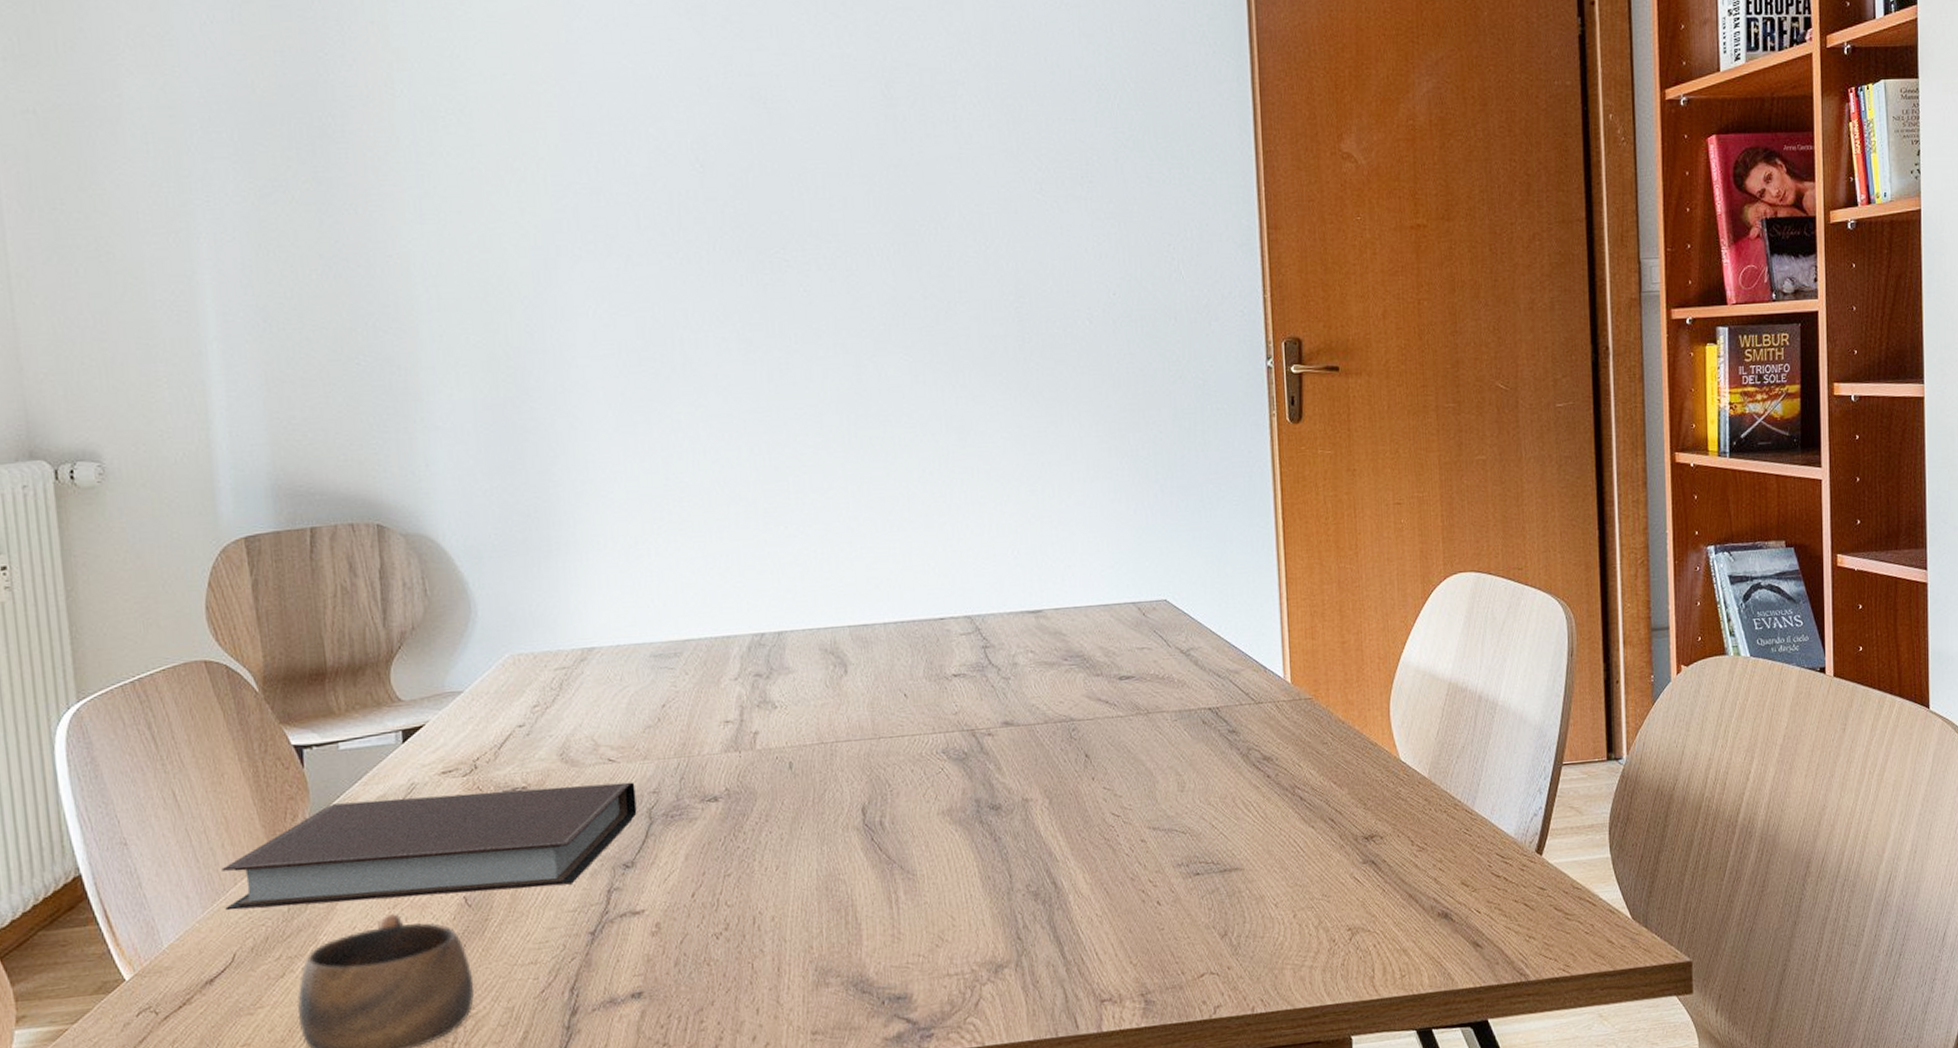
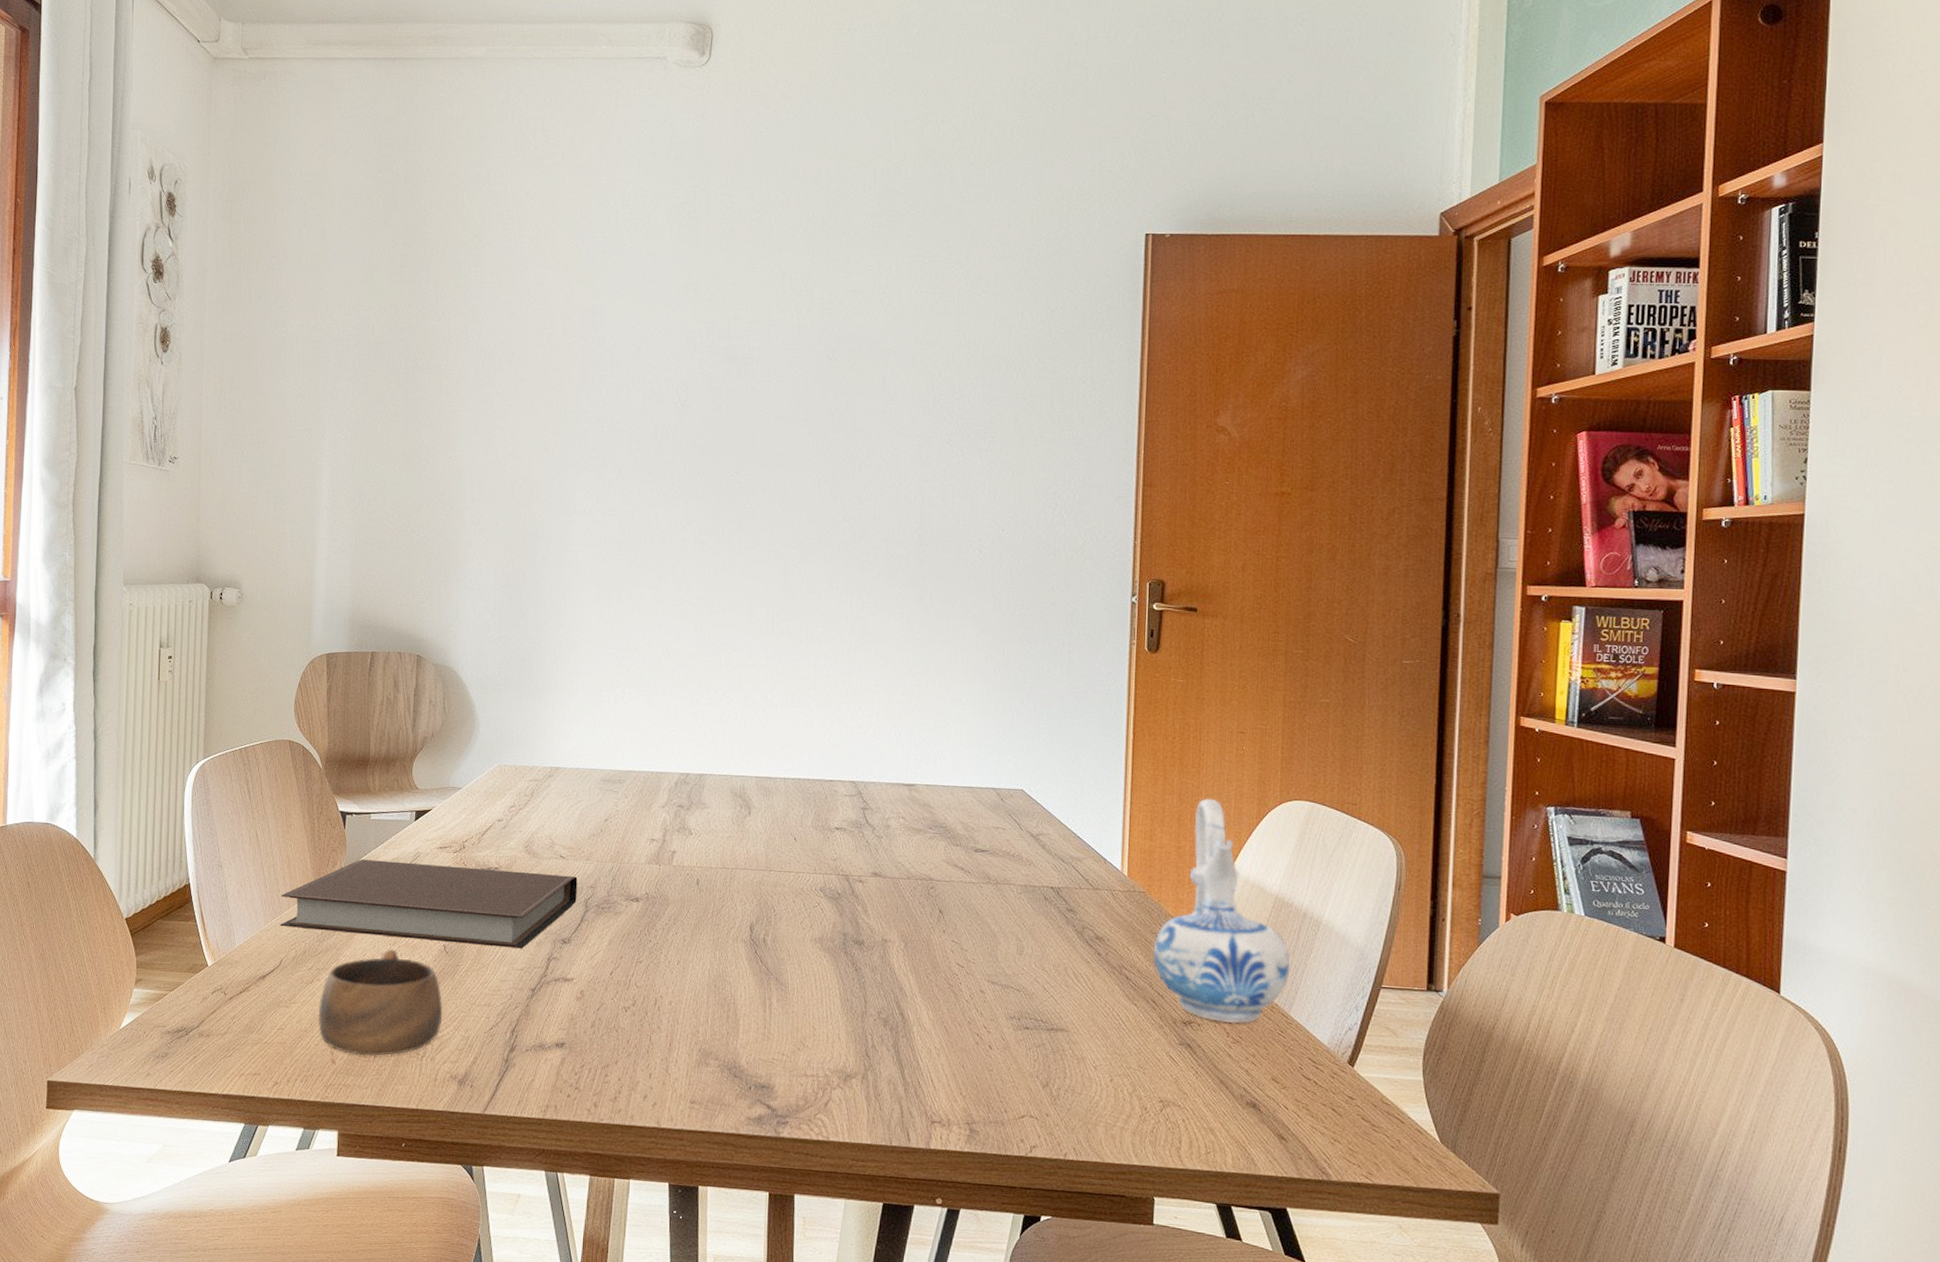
ceramic pitcher: none [1325,582,1469,831] -> present [1153,798,1290,1024]

